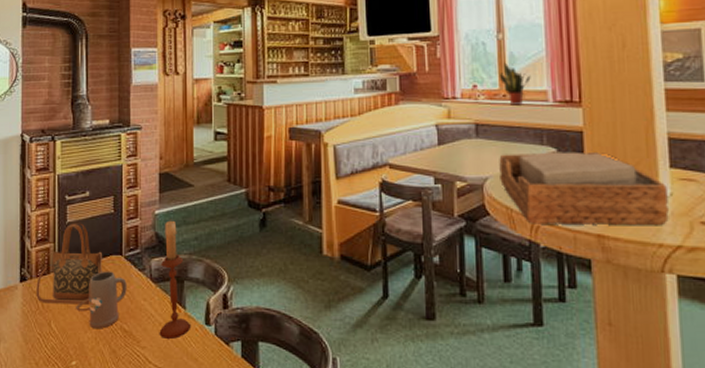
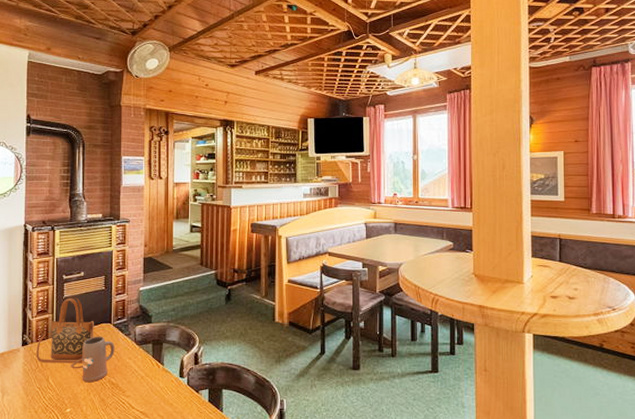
candlestick: present [159,219,191,339] -> none [141,294,168,389]
napkin holder: present [499,151,669,226] -> none [411,245,529,299]
potted plant: present [500,62,531,105] -> none [414,177,436,210]

